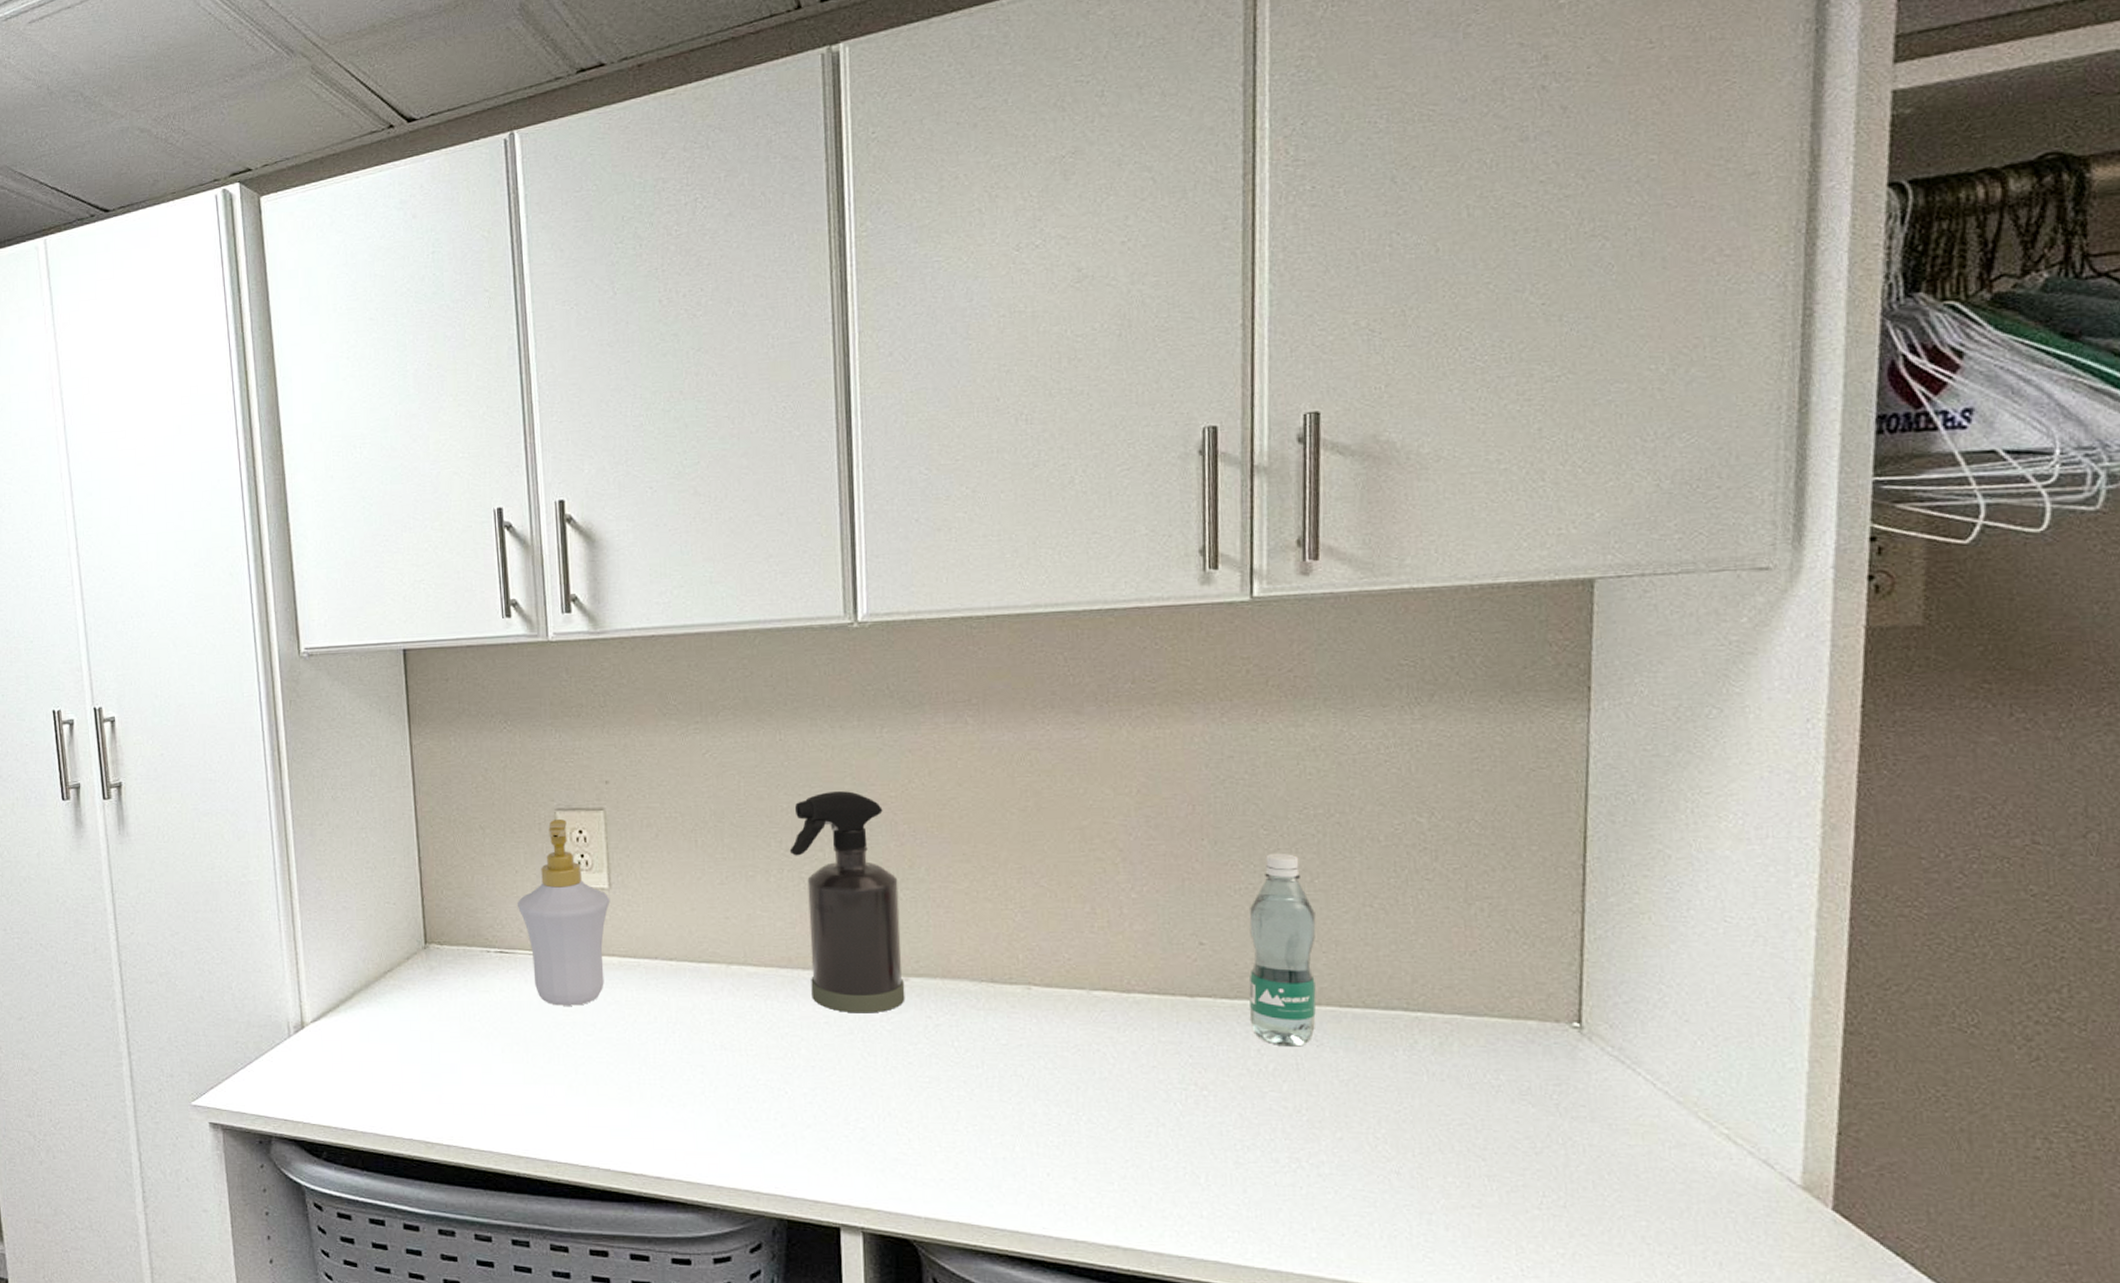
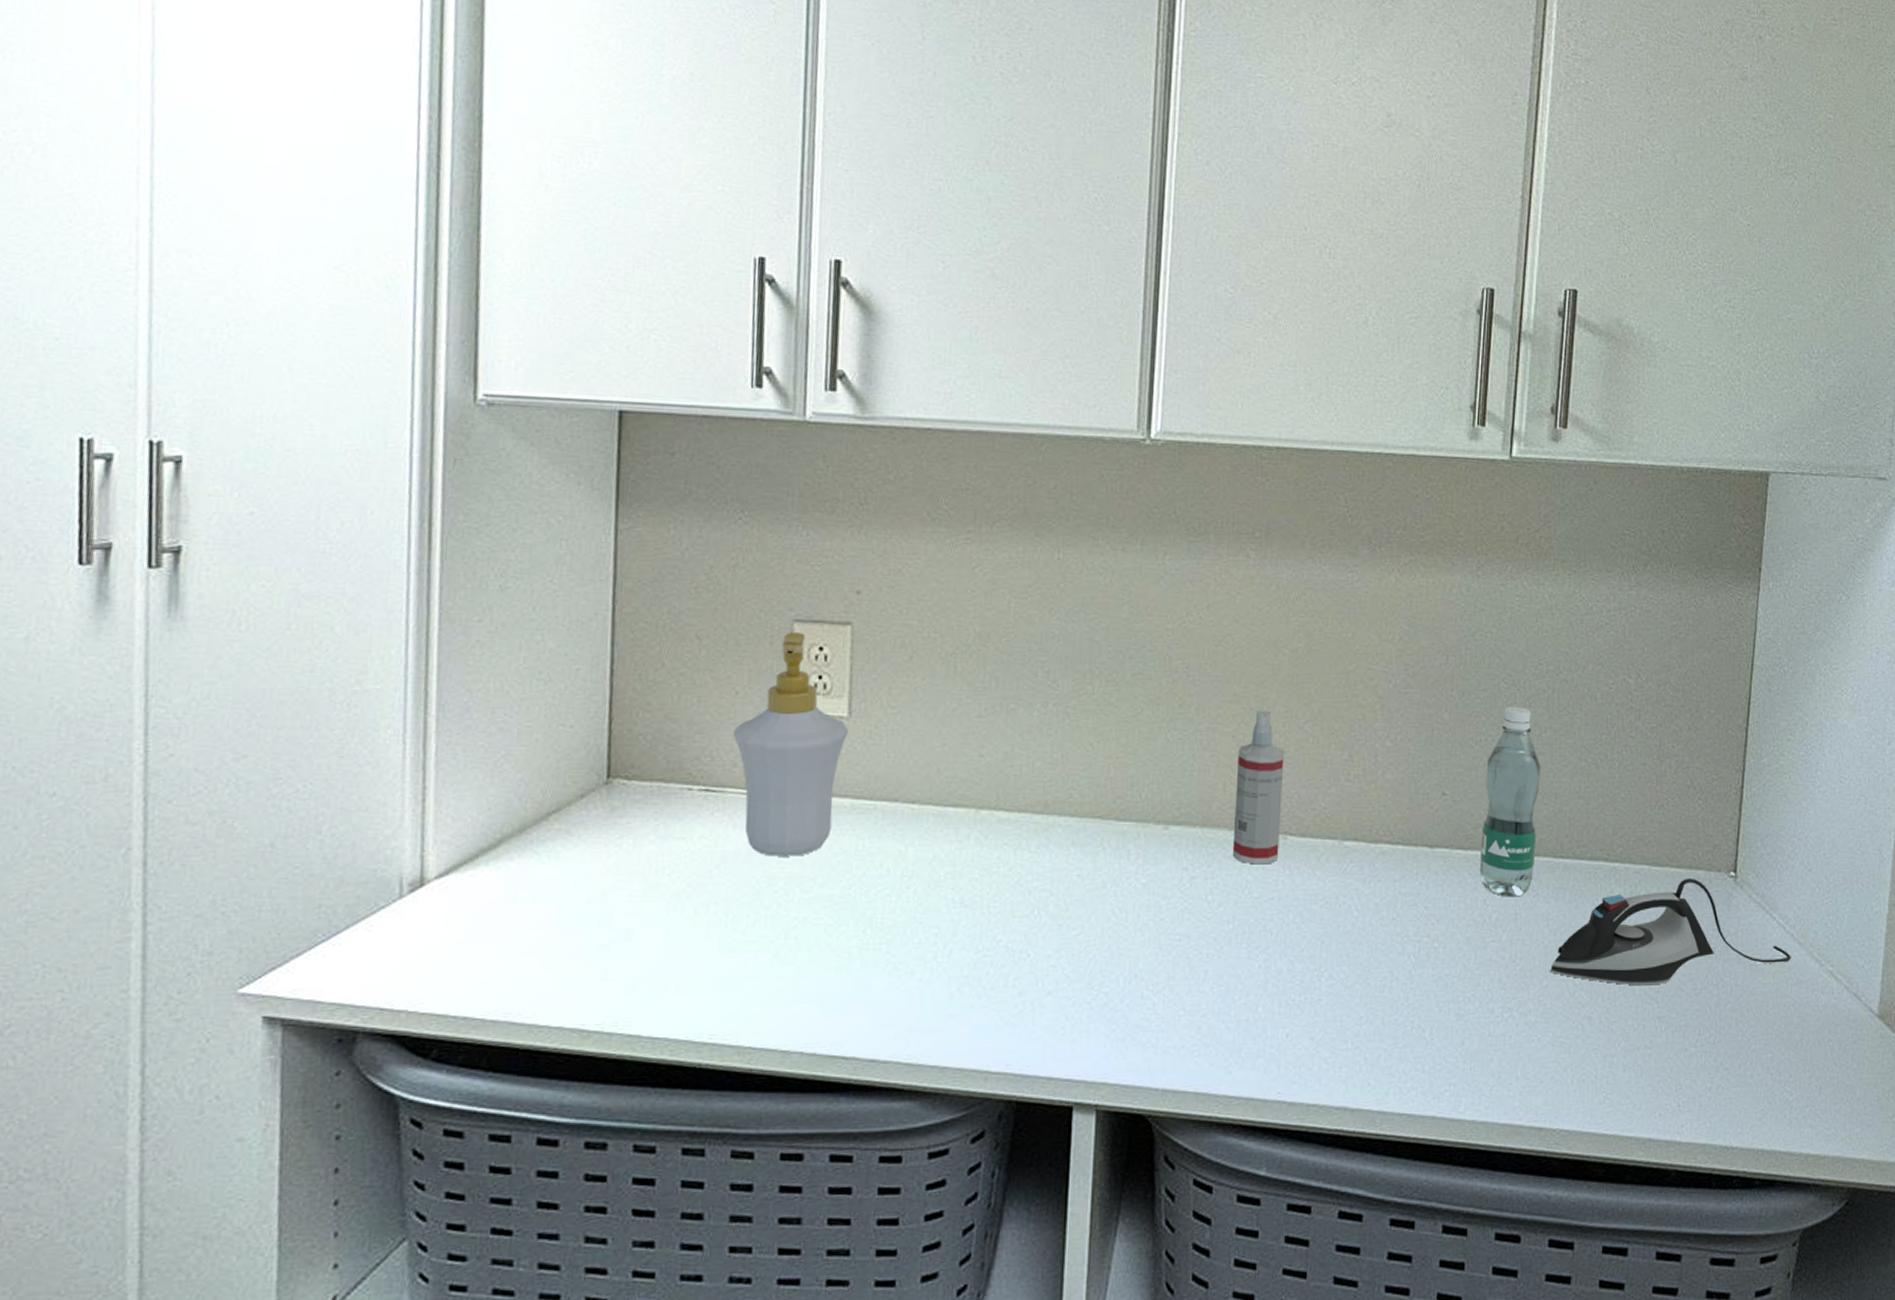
spray bottle: present [789,791,905,1014] -> none [1057,620,1167,865]
spray bottle: none [973,868,1024,1013] -> present [1232,711,1285,865]
iron: none [1344,1028,1667,1142] -> present [1550,877,1791,986]

